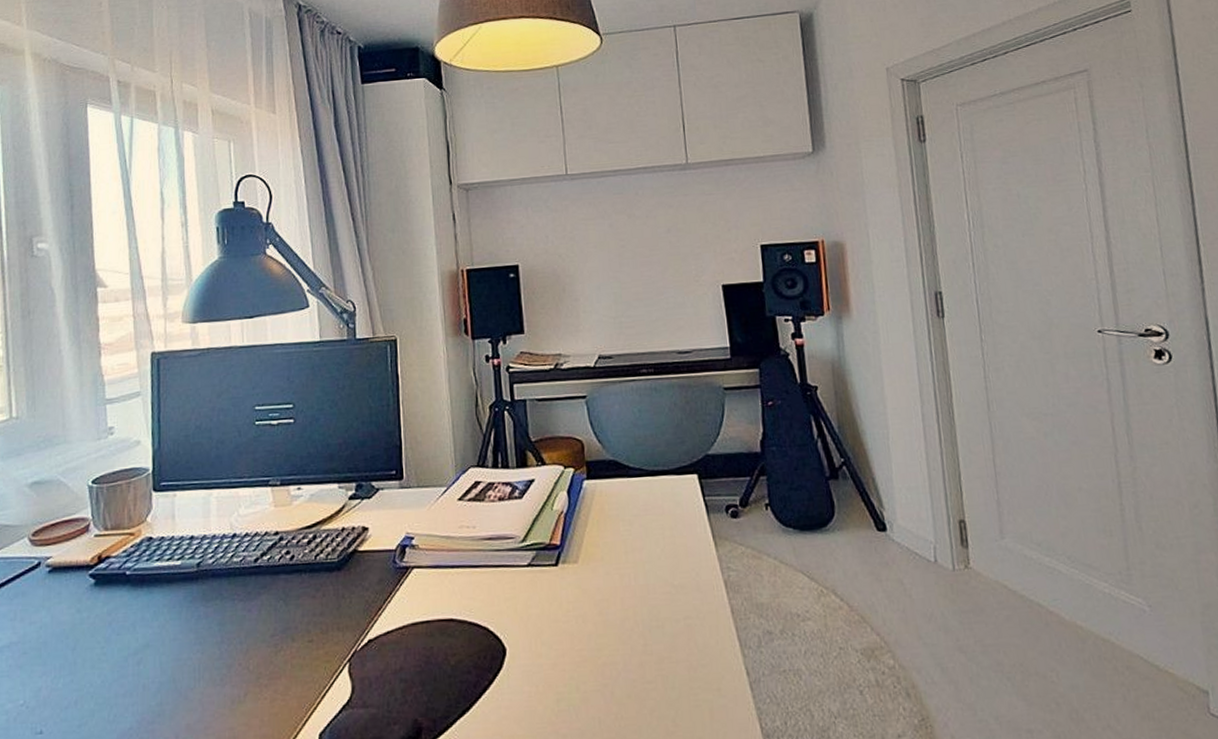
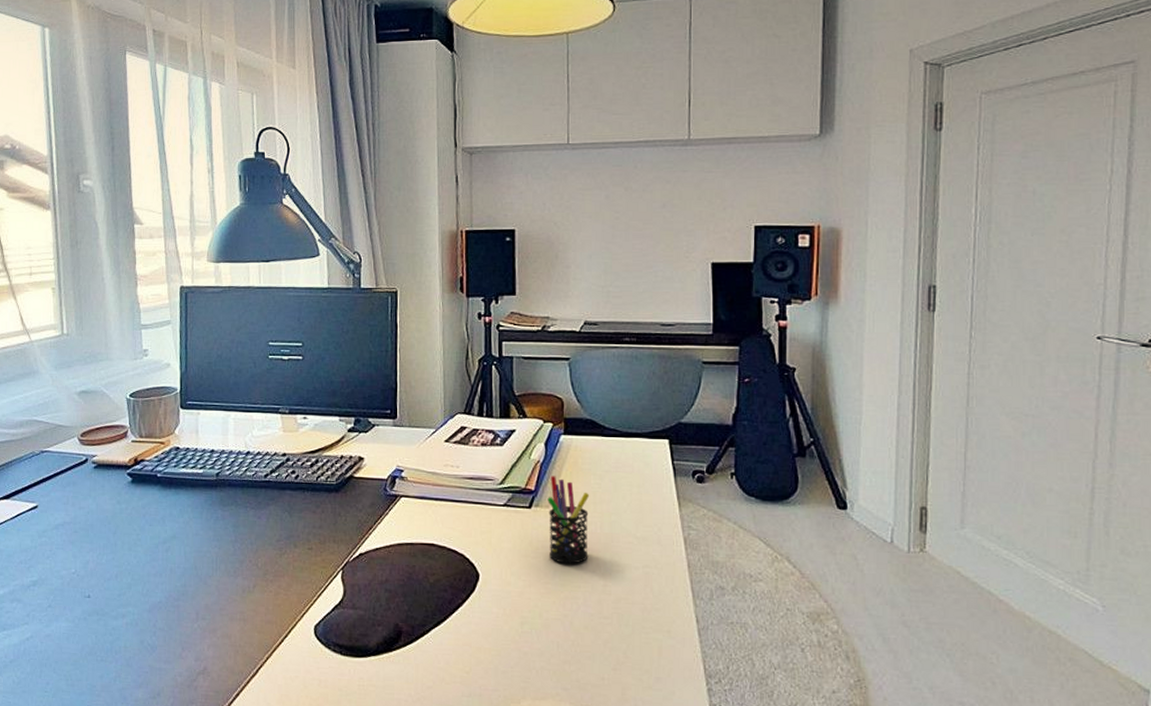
pen holder: none [575,526,625,625] -> present [547,476,590,564]

